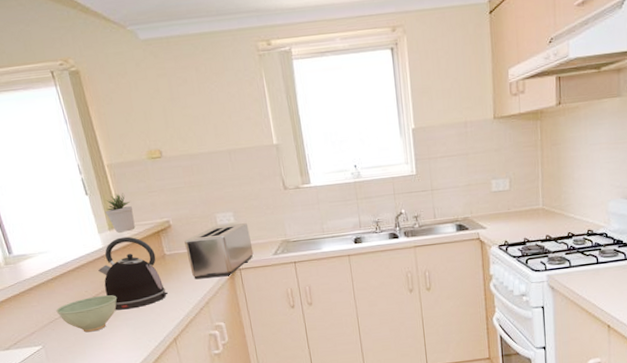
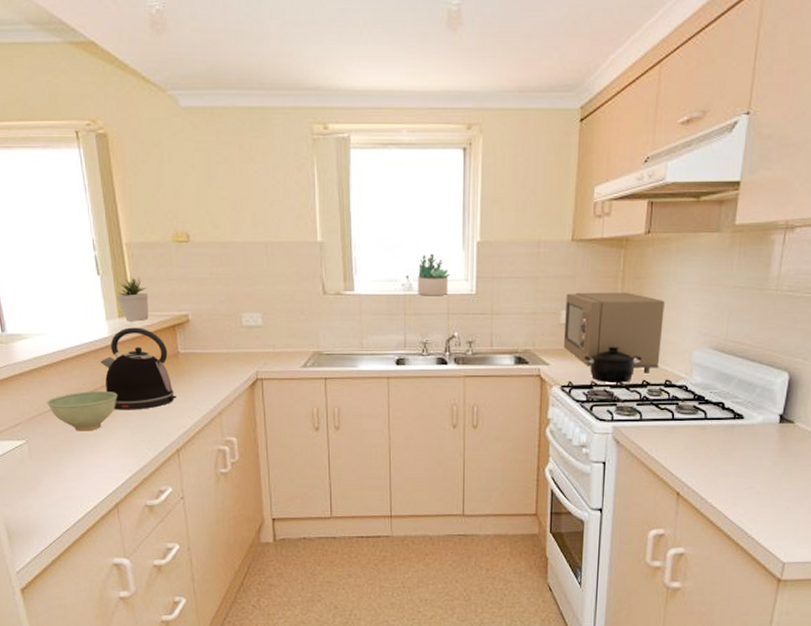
toaster: present [184,223,254,280] -> none [202,327,280,386]
succulent plant: none [364,144,393,181] -> present [417,254,451,296]
microwave: none [494,158,581,226] -> present [563,292,665,374]
saucepan: none [515,205,566,238] -> present [584,346,642,383]

